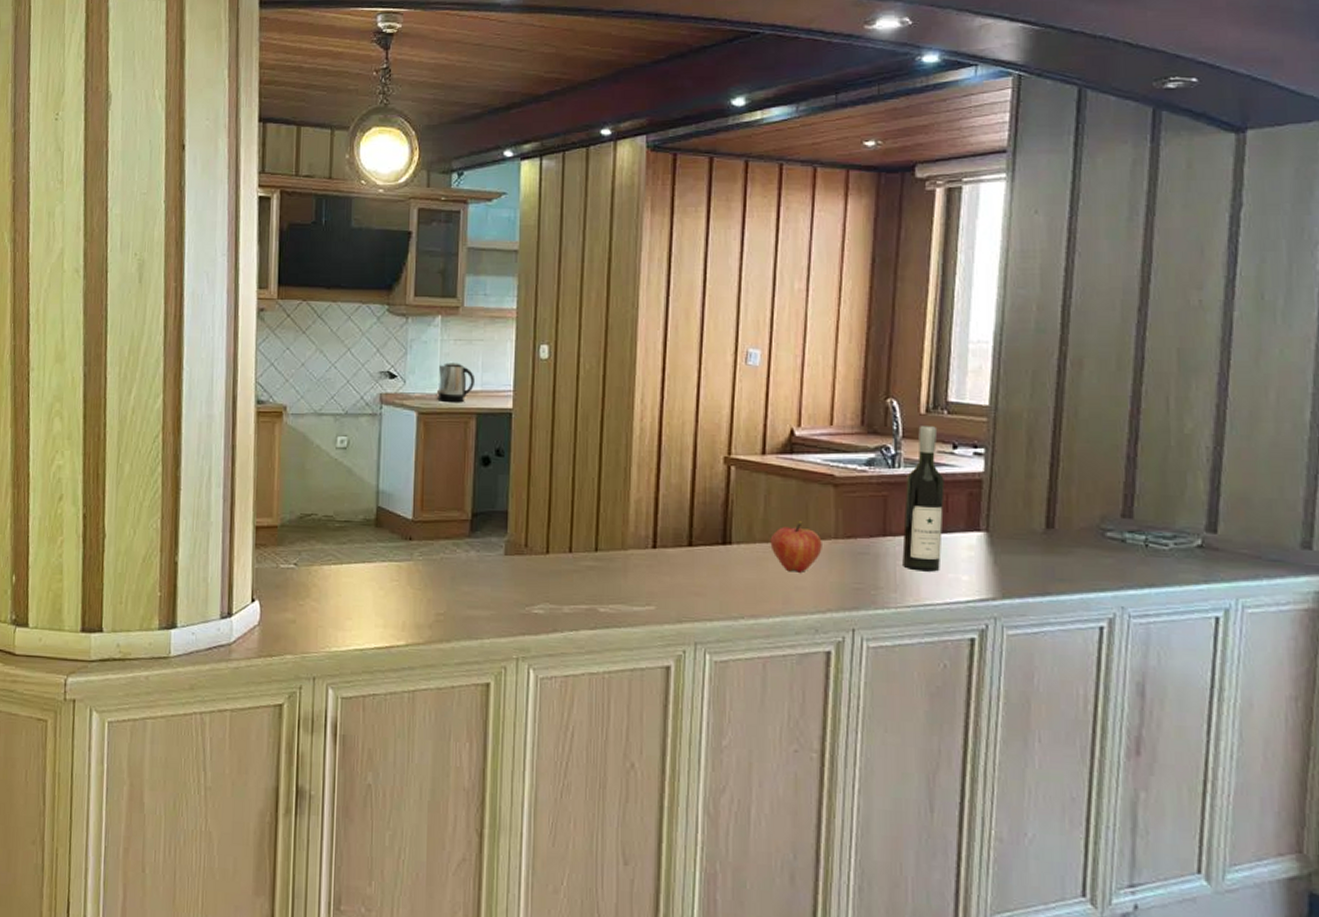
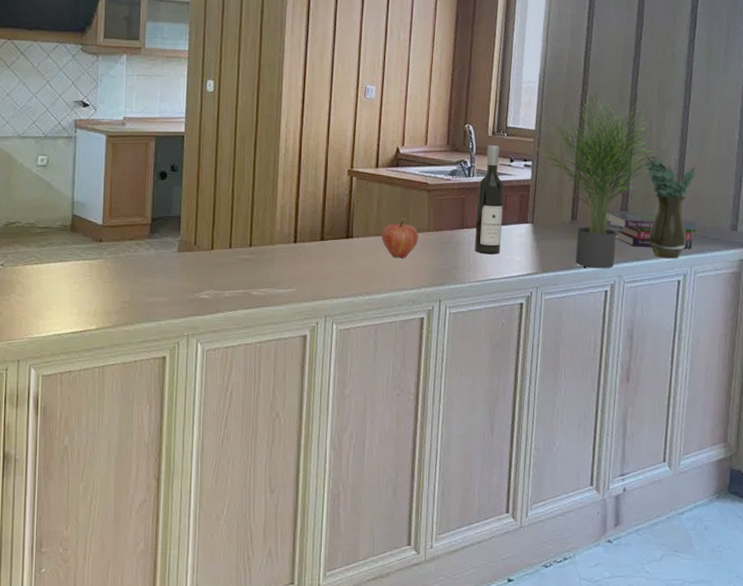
kettle: present [437,363,476,403] -> none [123,94,155,128]
potted plant: none [981,353,1181,598] -> present [530,92,659,269]
books: none [1099,519,1245,573] -> present [606,213,697,249]
vase: none [1158,437,1242,588] -> present [644,153,696,260]

